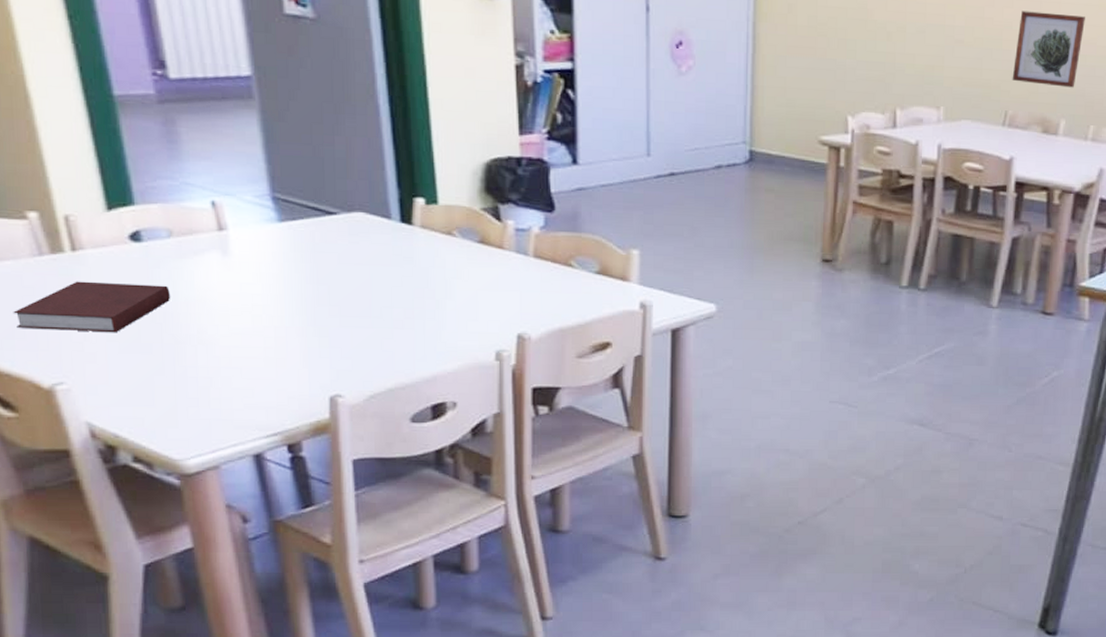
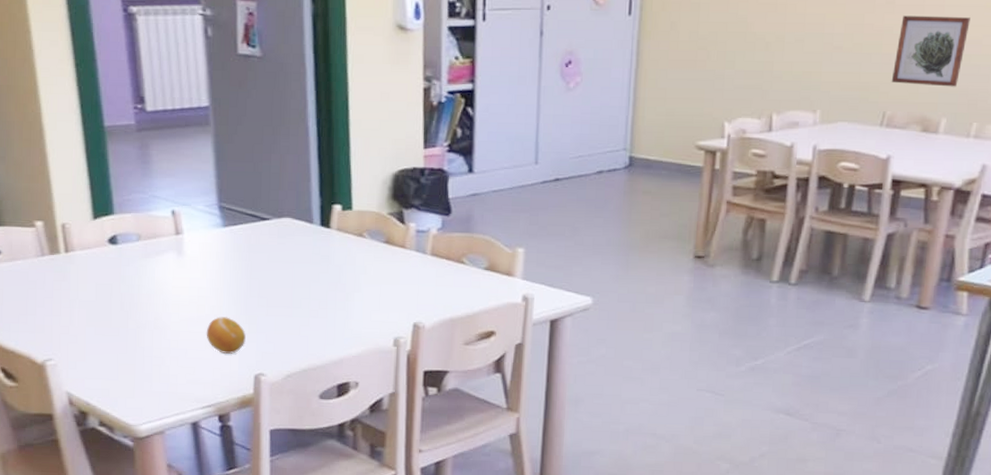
notebook: present [13,281,170,333] -> none [20,276,136,319]
fruit: none [265,329,316,372] -> present [206,316,246,354]

